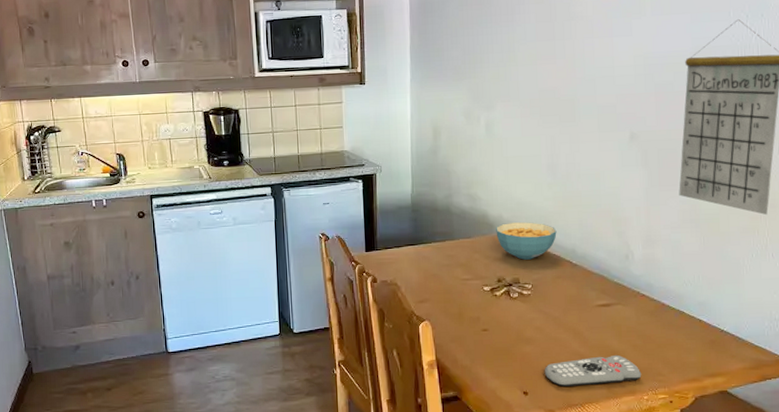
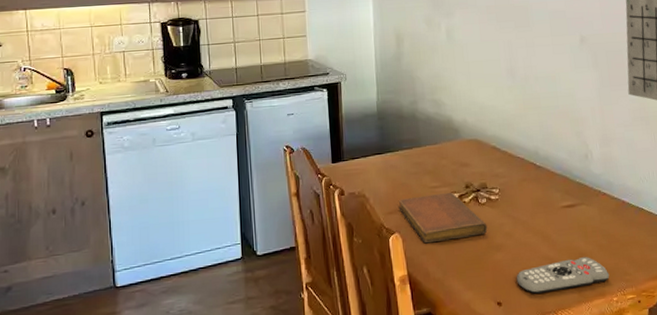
notebook: none [429,286,518,332] -> present [398,193,488,244]
cereal bowl: present [496,222,557,260] -> none [461,125,520,164]

